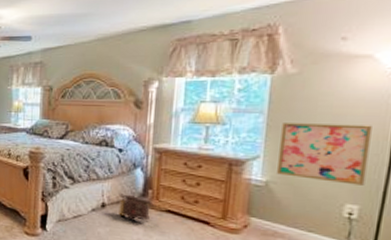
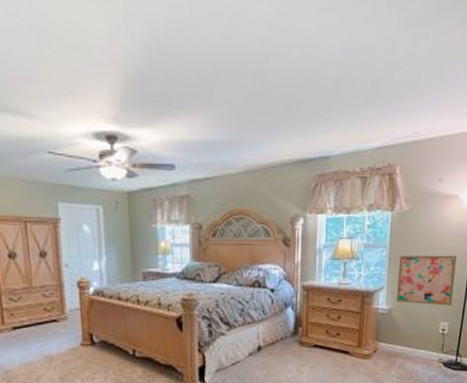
backpack: present [117,193,169,220] -> none [271,334,316,359]

